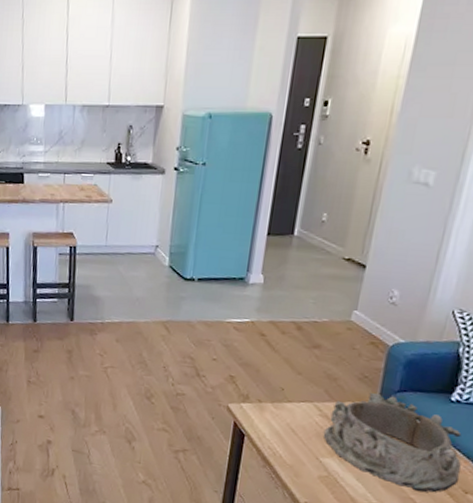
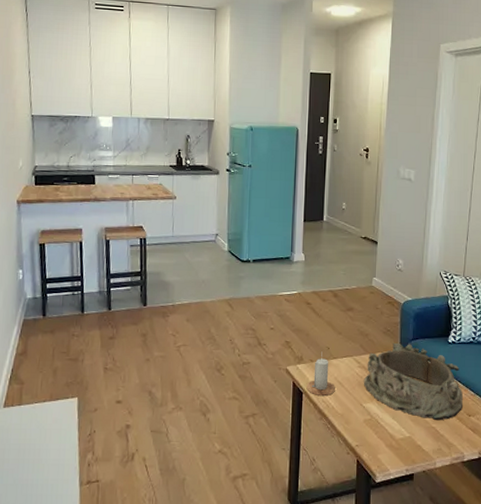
candle: none [250,396,286,443] -> present [306,355,335,397]

